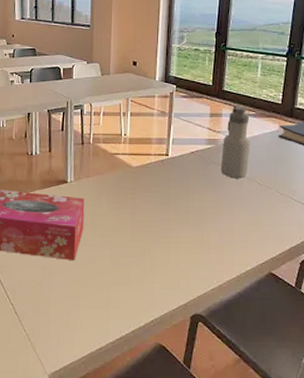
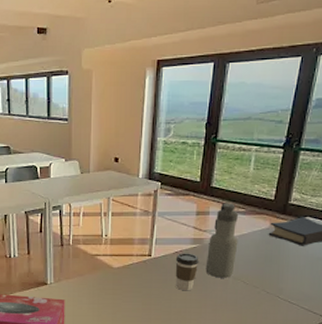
coffee cup: none [192,153,215,191] -> present [175,253,199,291]

